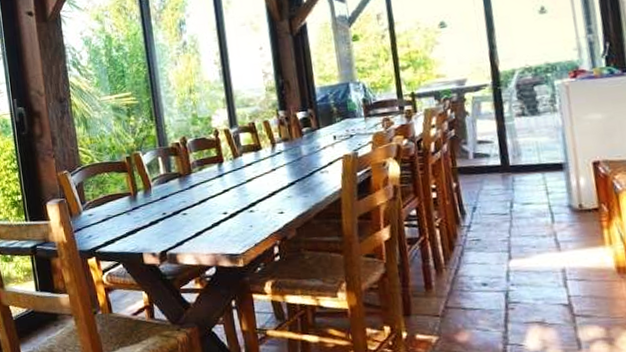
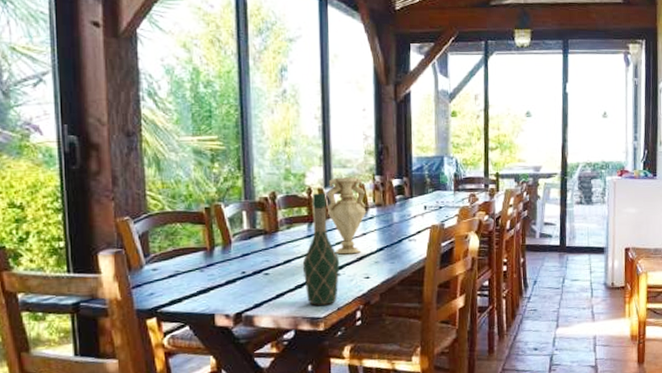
wine bottle: none [216,133,253,242] -> present [302,193,340,305]
vase: none [232,114,274,192] -> present [326,177,367,255]

